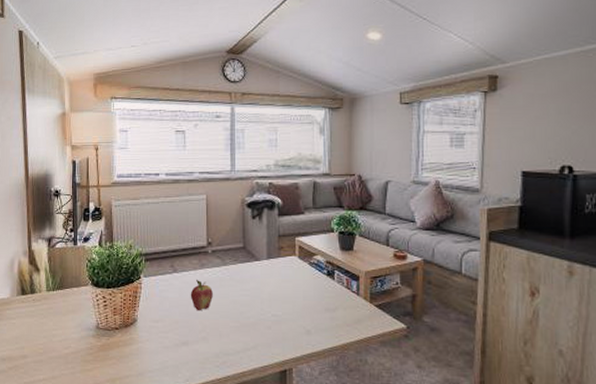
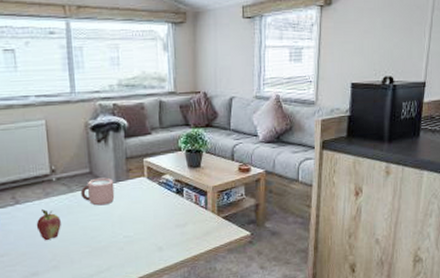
mug: none [233,253,266,281] -> present [80,177,115,206]

